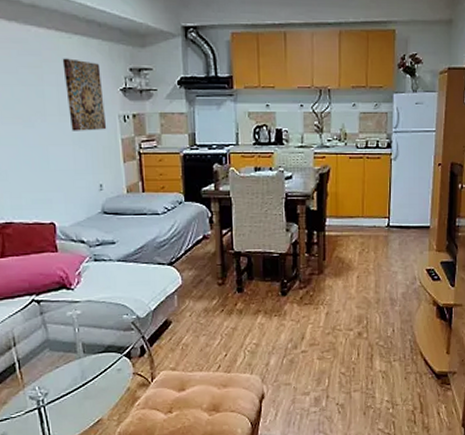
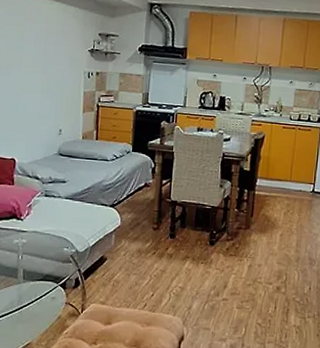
wall art: present [62,58,107,131] -> none [41,20,74,83]

